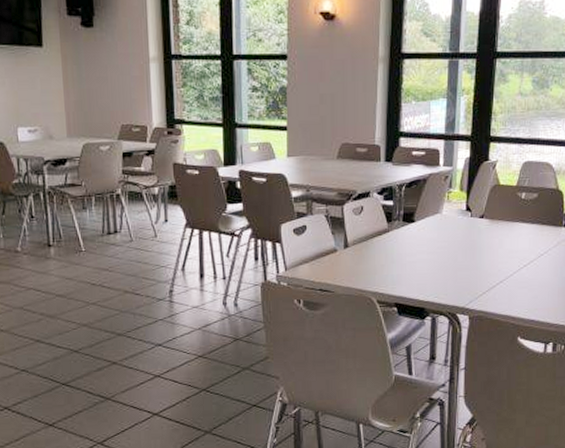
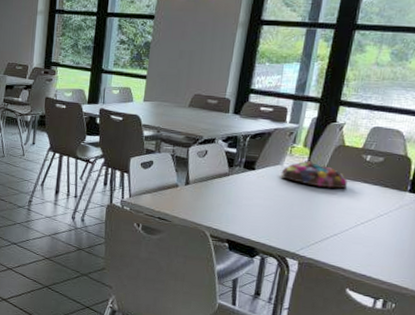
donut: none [440,204,506,233] -> present [279,160,348,189]

